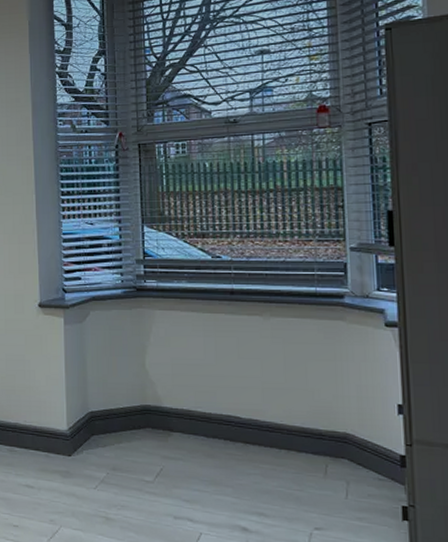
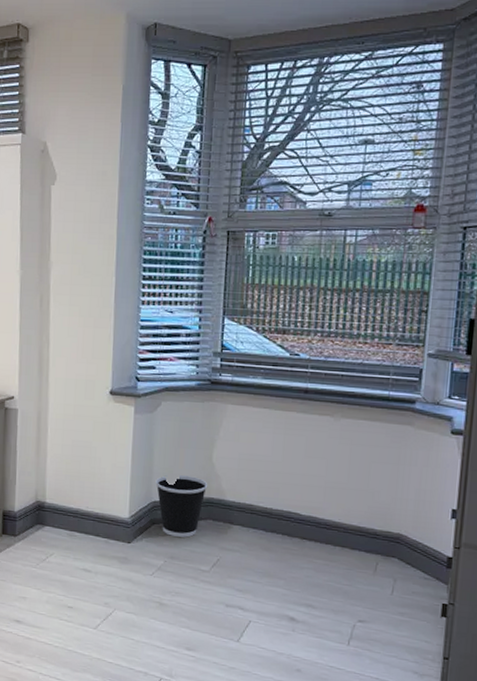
wastebasket: none [91,384,144,448] -> present [155,475,208,538]

